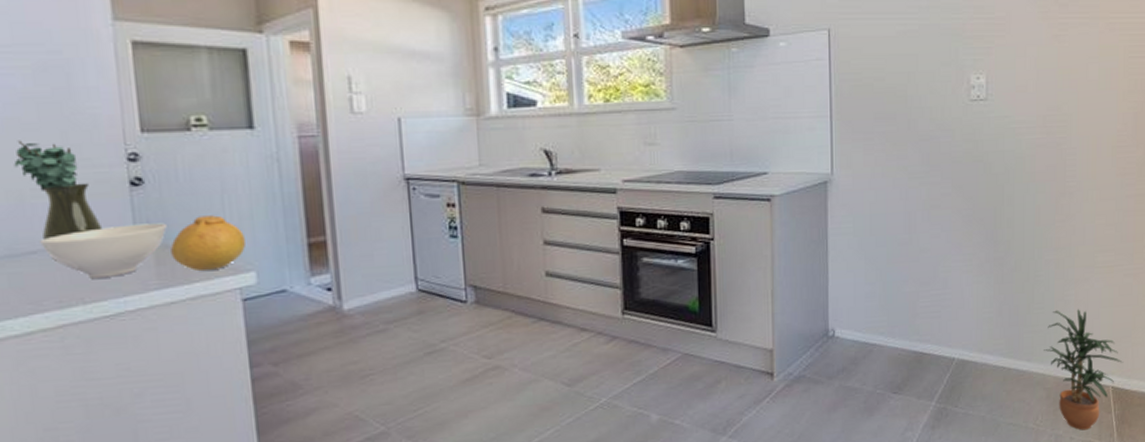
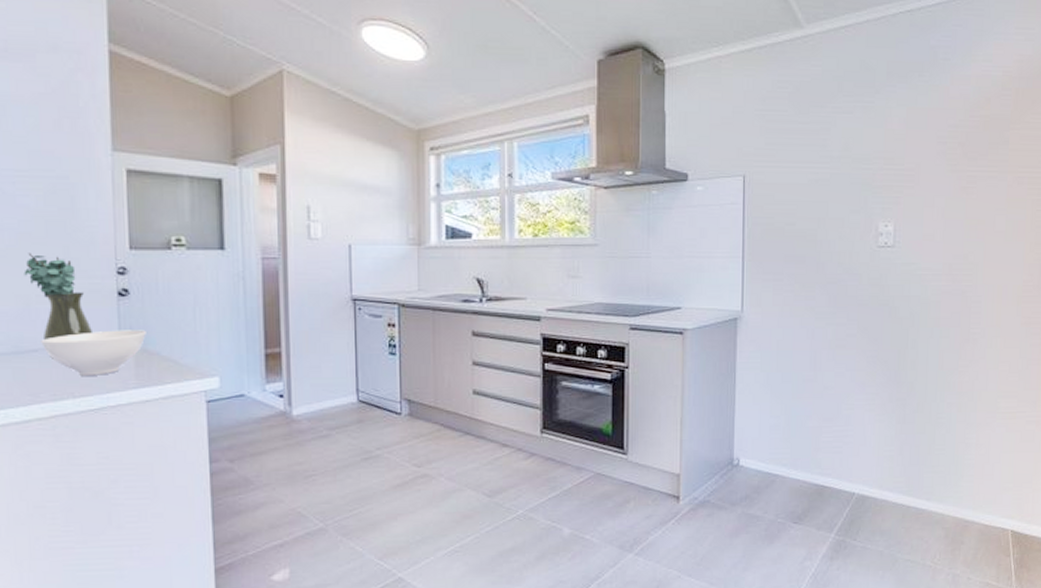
fruit: present [170,215,246,271] -> none [148,325,212,373]
potted plant: present [1044,309,1124,431] -> none [943,452,1024,572]

